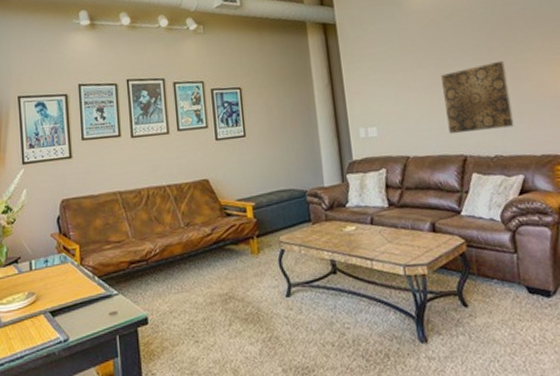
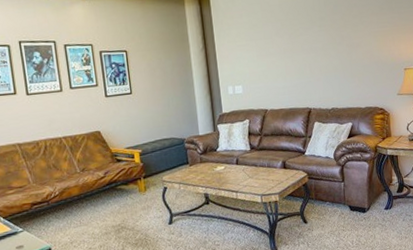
wall art: present [441,60,515,135] -> none [294,31,347,92]

